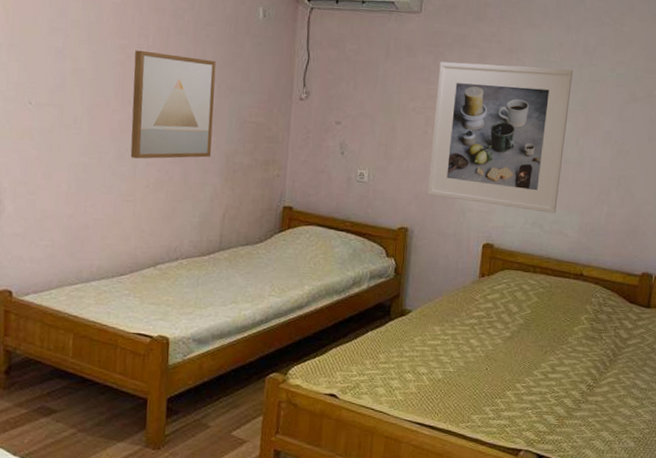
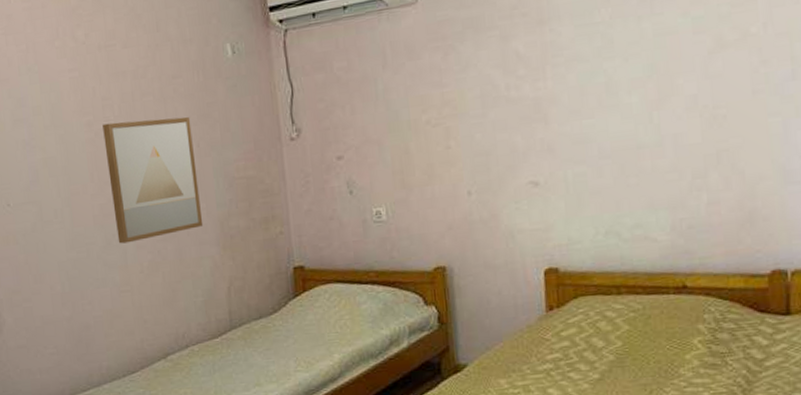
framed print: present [428,61,573,214] -> none [451,27,636,223]

